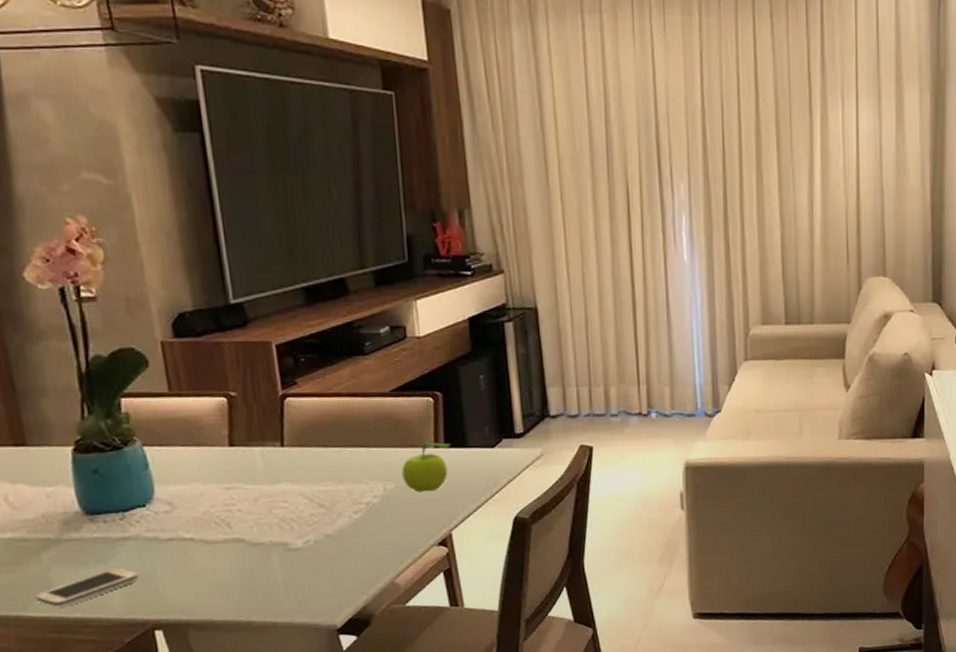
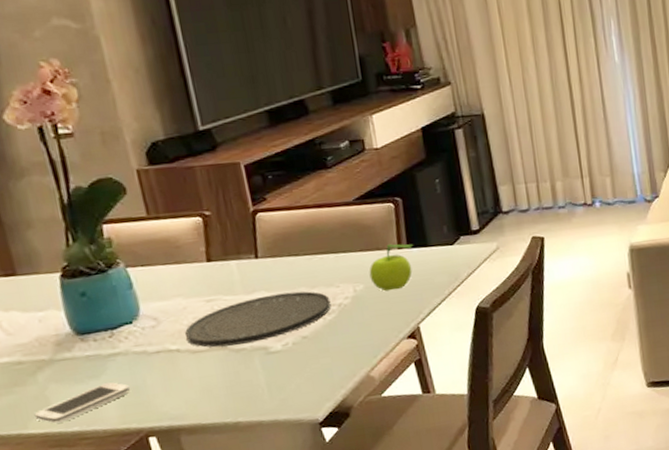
plate: none [201,485,359,540] -> present [185,291,331,348]

